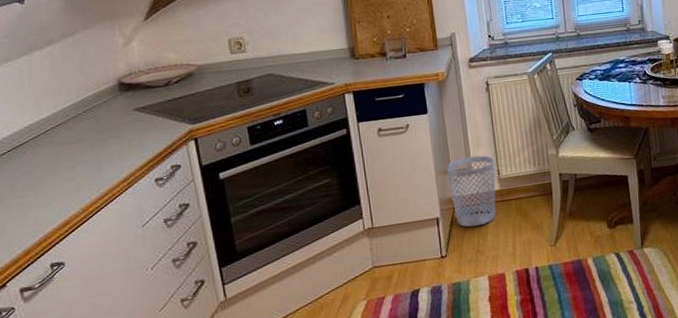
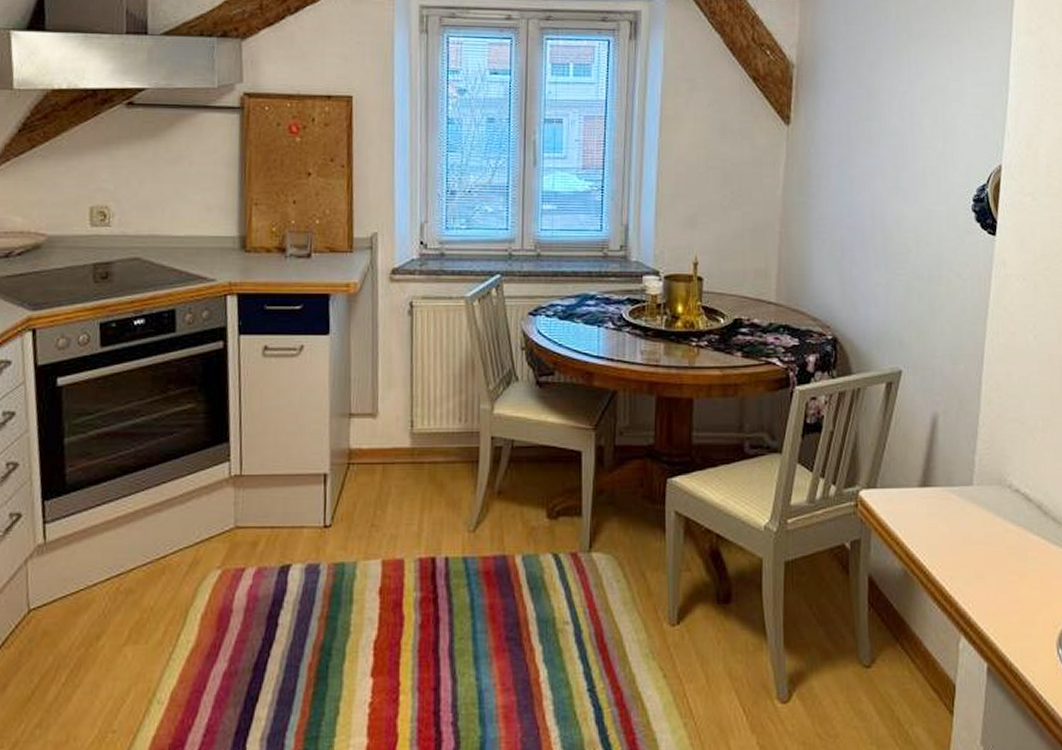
wastebasket: present [446,155,496,227] -> none [344,398,408,492]

